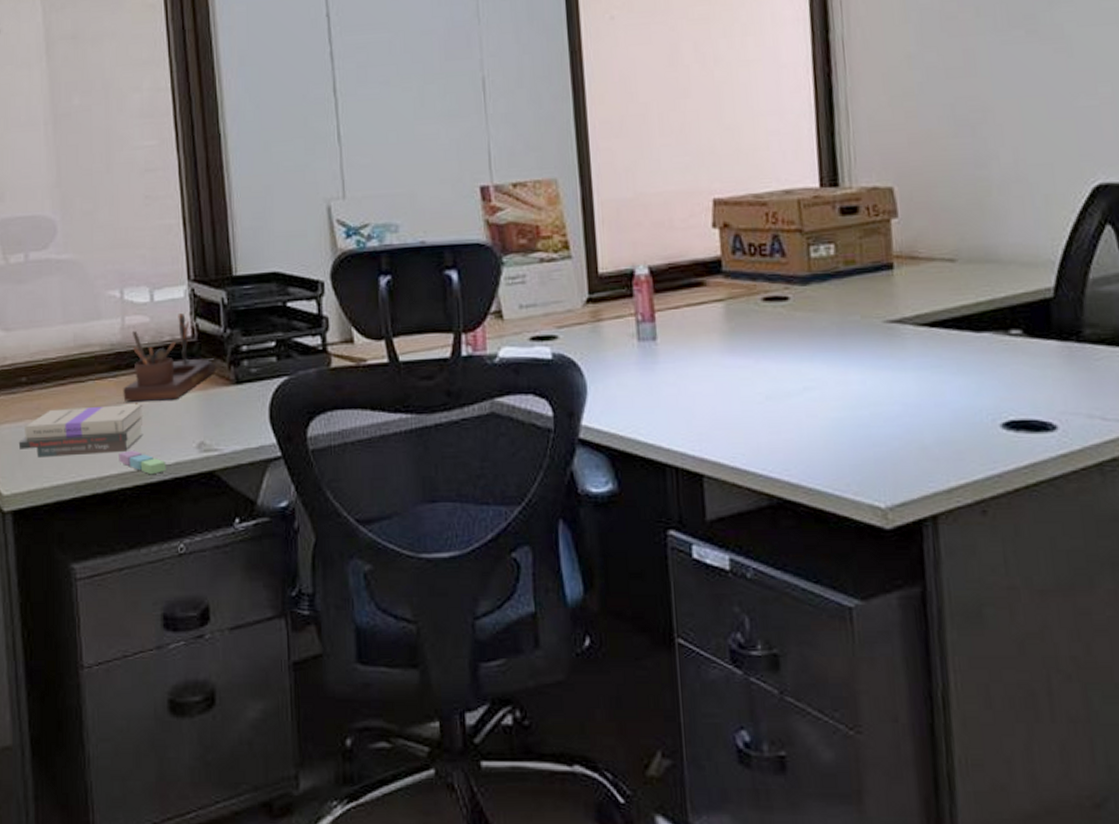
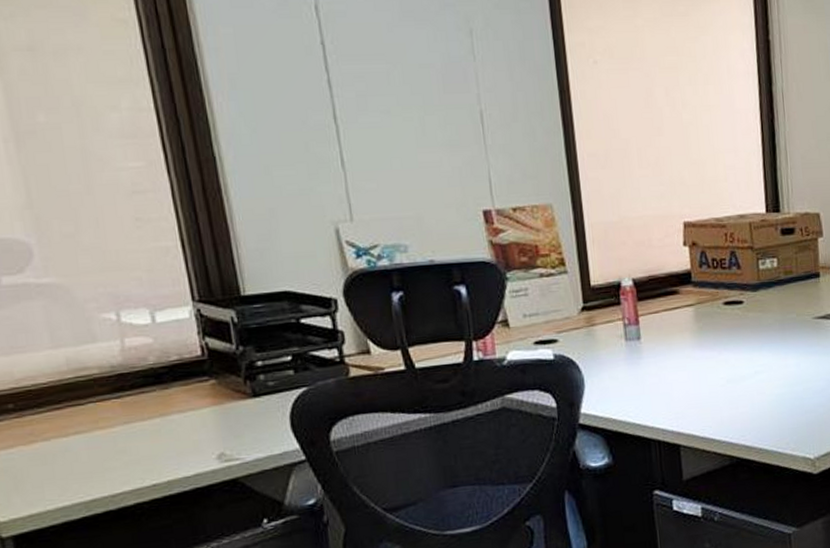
books: present [18,404,144,459] -> none [11,422,158,483]
sticky notes: present [119,450,166,475] -> none [131,466,185,488]
desk organizer: present [123,313,217,402] -> none [129,333,232,421]

